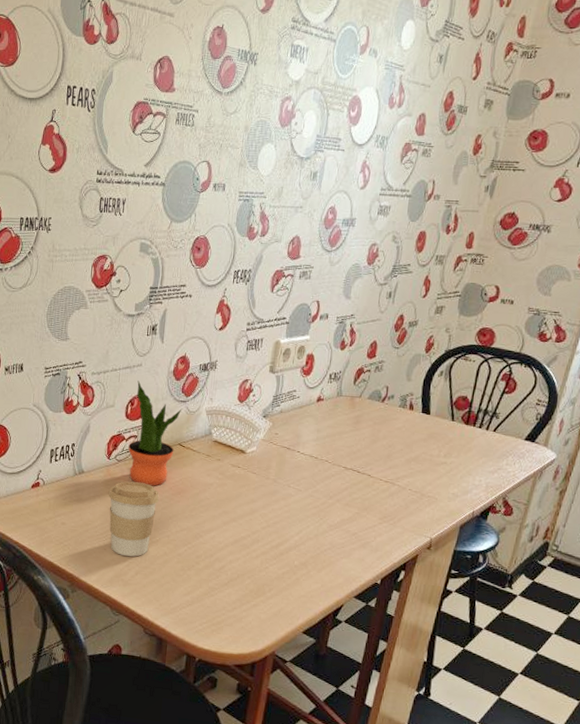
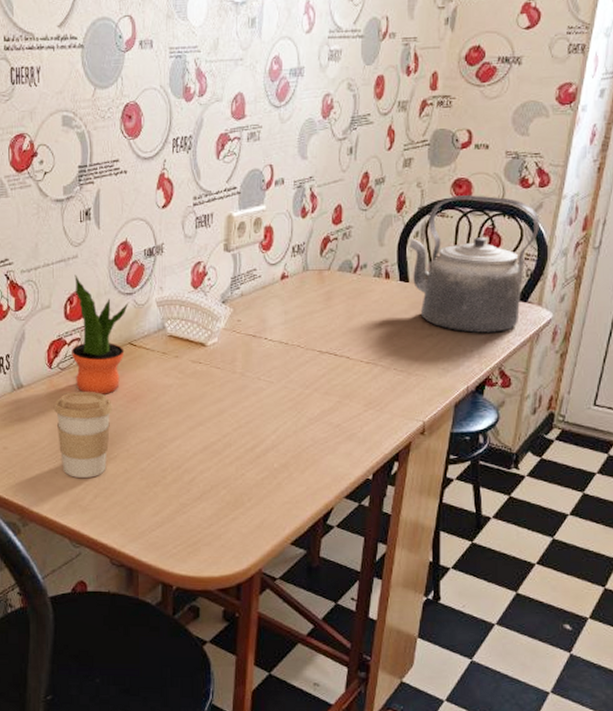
kettle: none [432,343,553,467] -> present [408,195,540,333]

